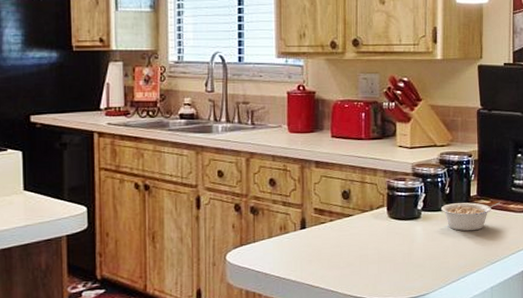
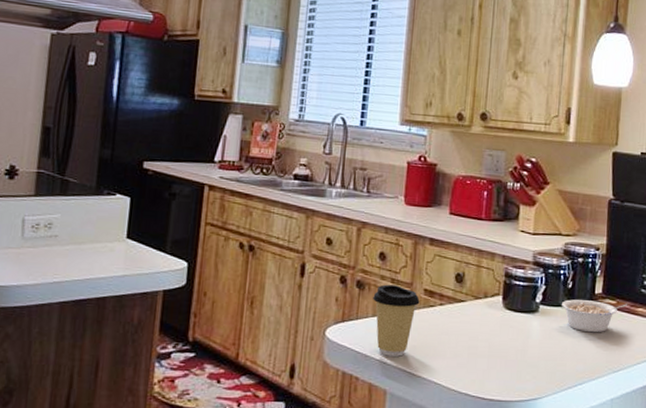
coffee cup: none [267,207,311,272] -> present [373,284,420,357]

